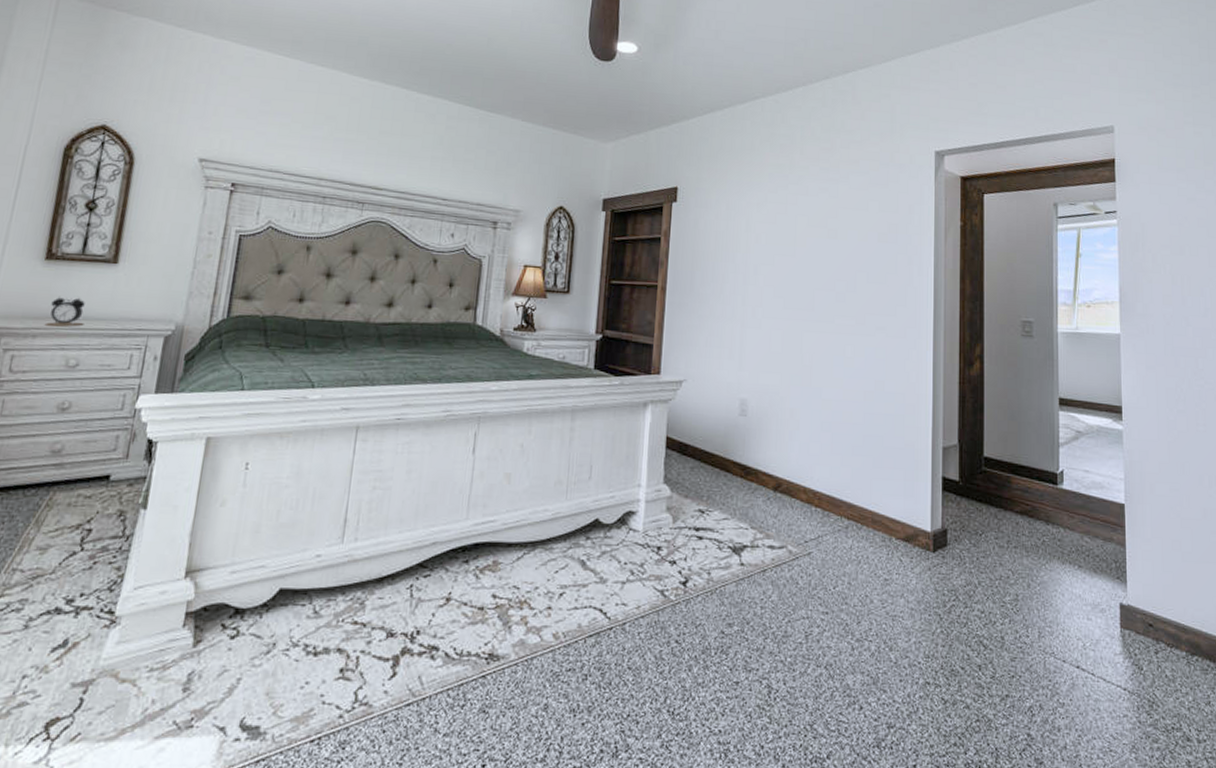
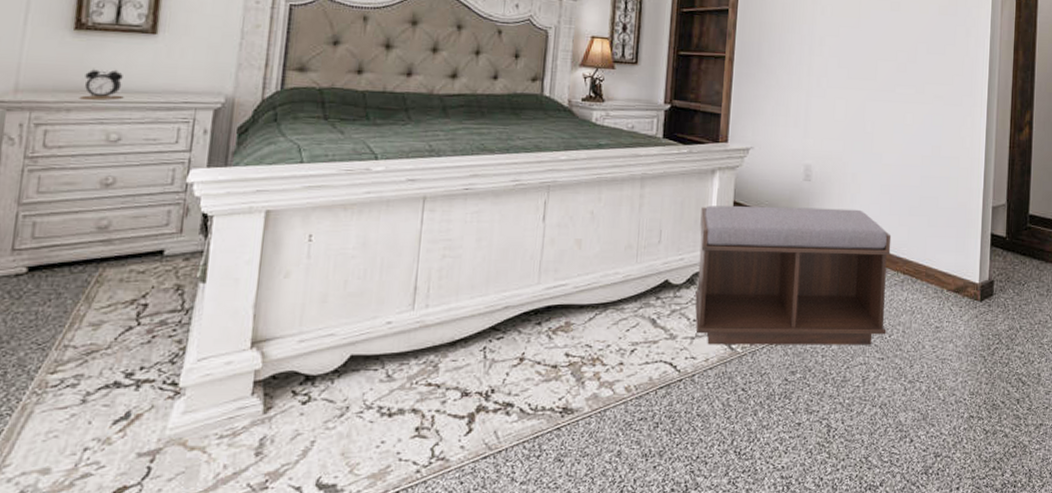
bench: none [626,440,834,598] -> present [695,205,892,345]

